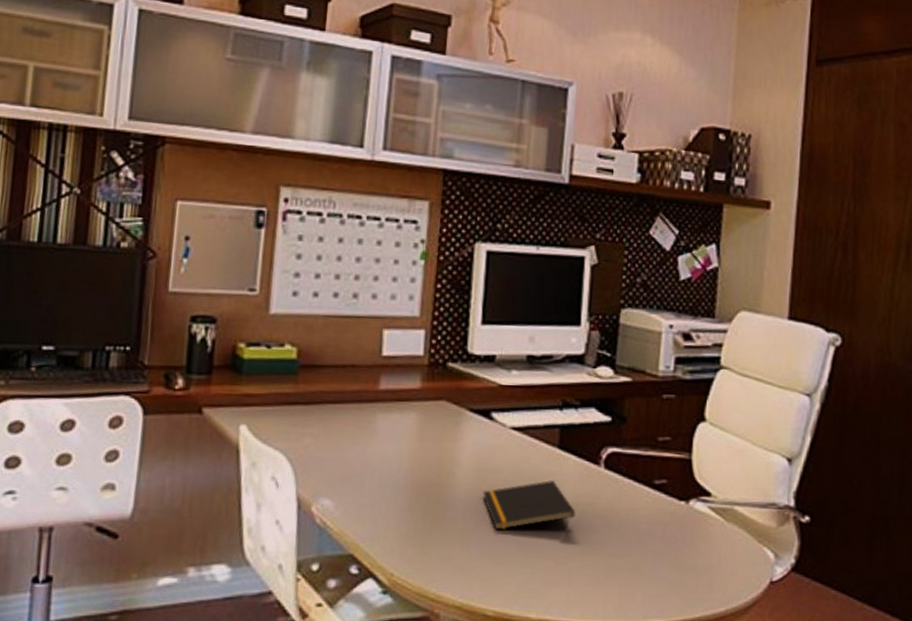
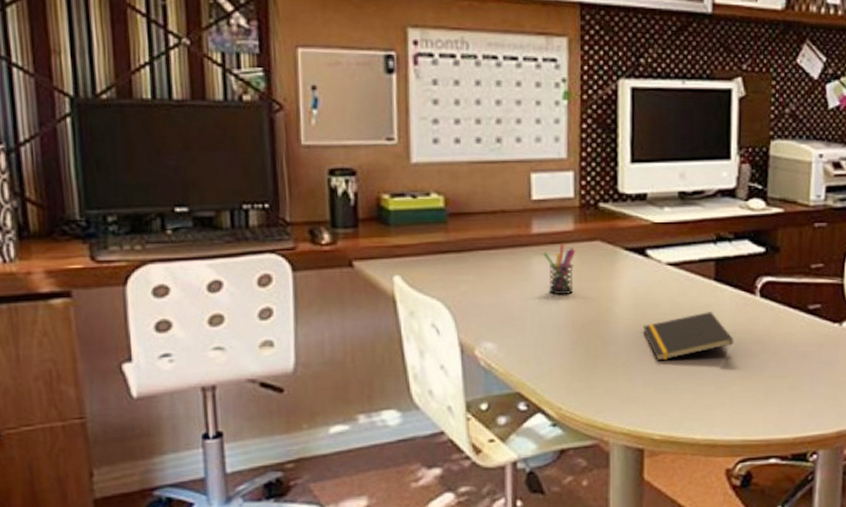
pen holder: none [388,400,421,454] -> present [543,243,576,294]

